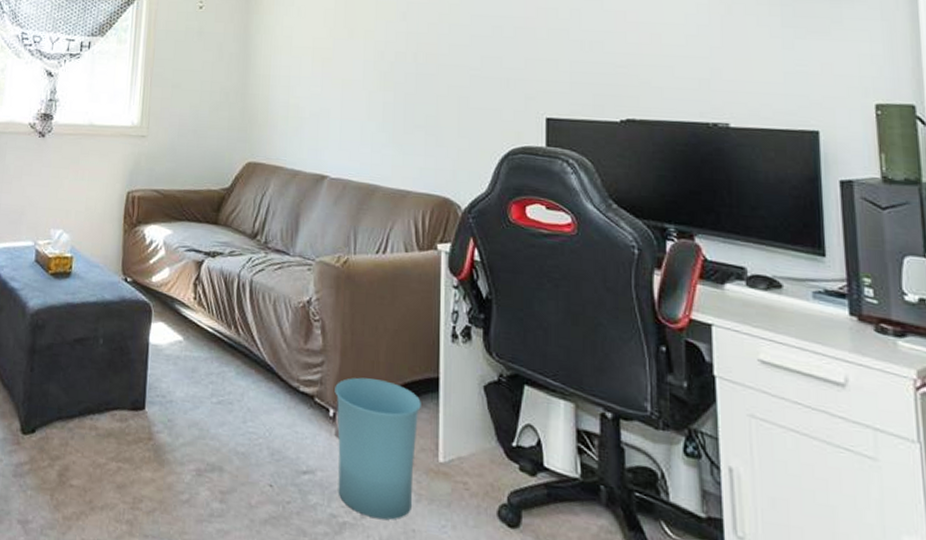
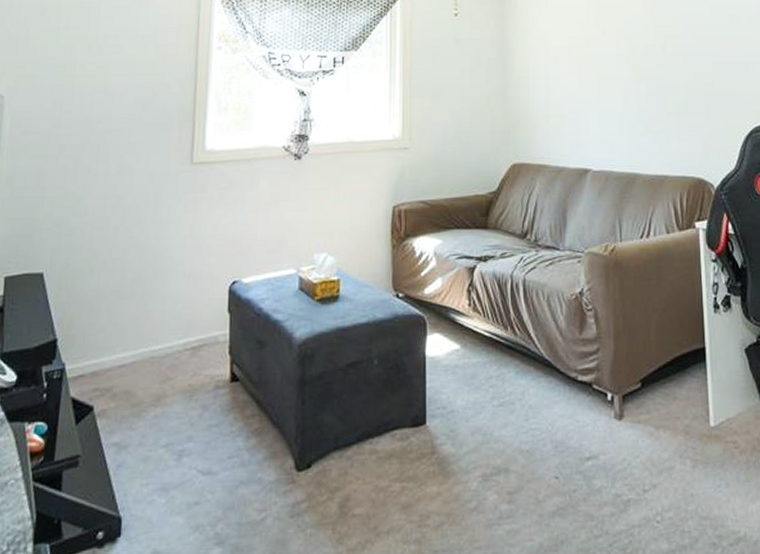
waste bin: present [335,377,421,520] -> none [611,358,691,490]

